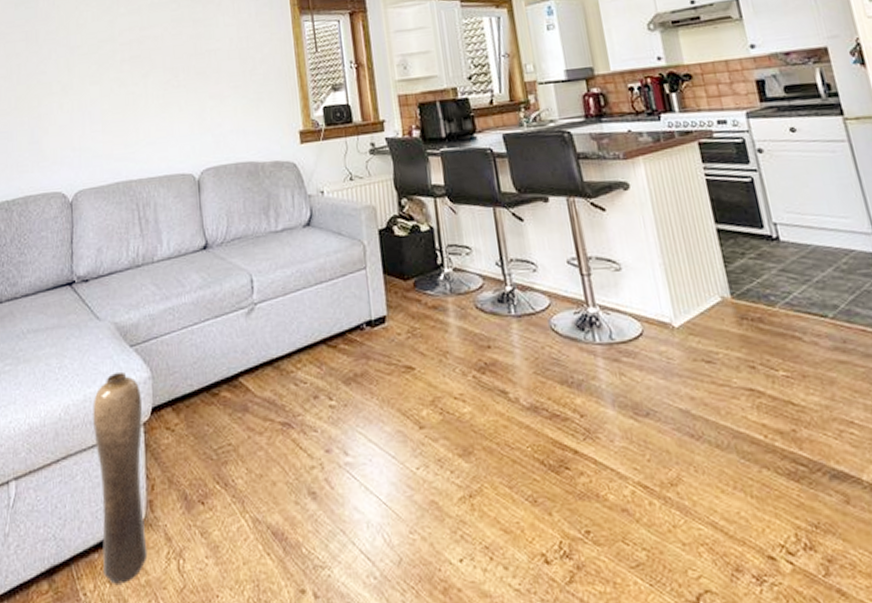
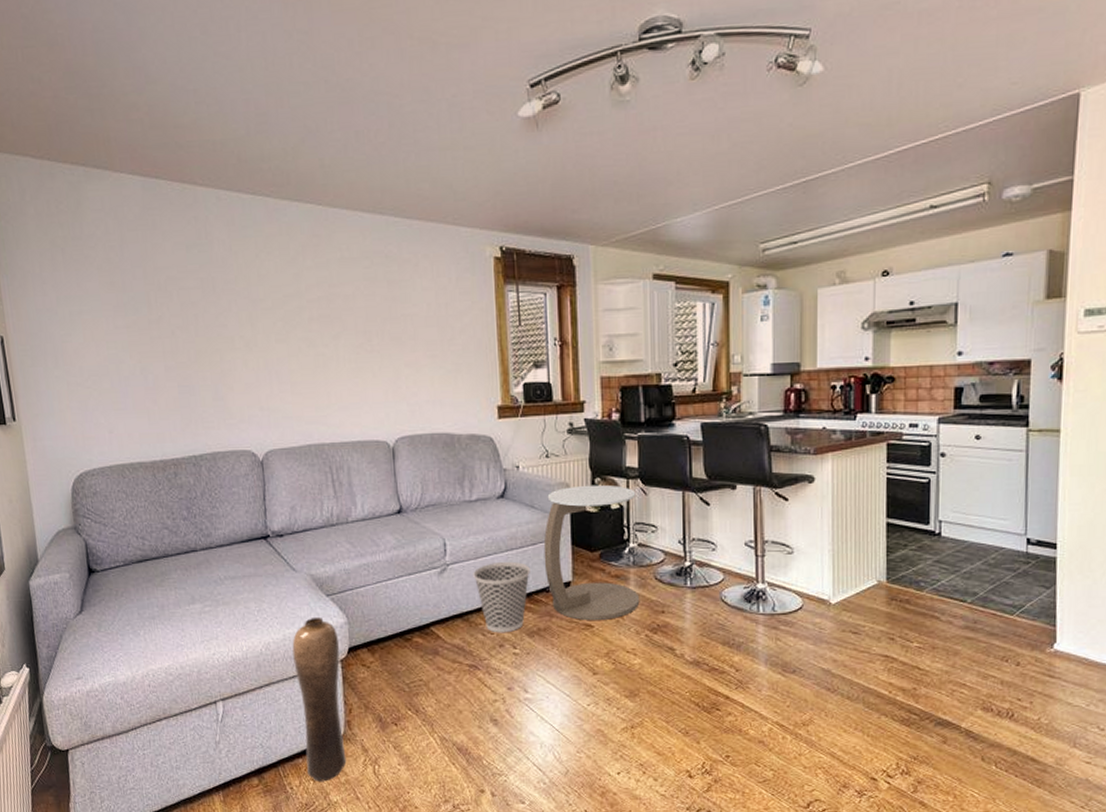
wastebasket: none [282,296,342,382] -> present [473,561,530,633]
side table: none [354,205,463,362] -> present [543,484,640,621]

